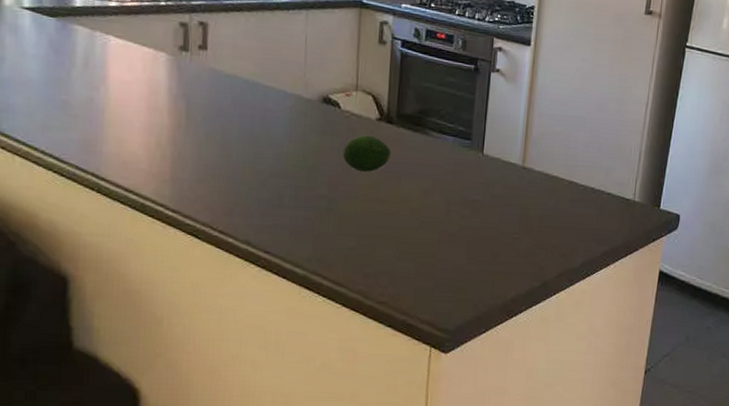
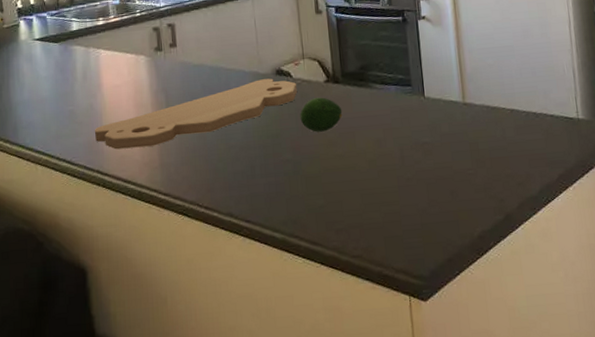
cutting board: none [92,104,345,157] -> present [94,78,298,150]

